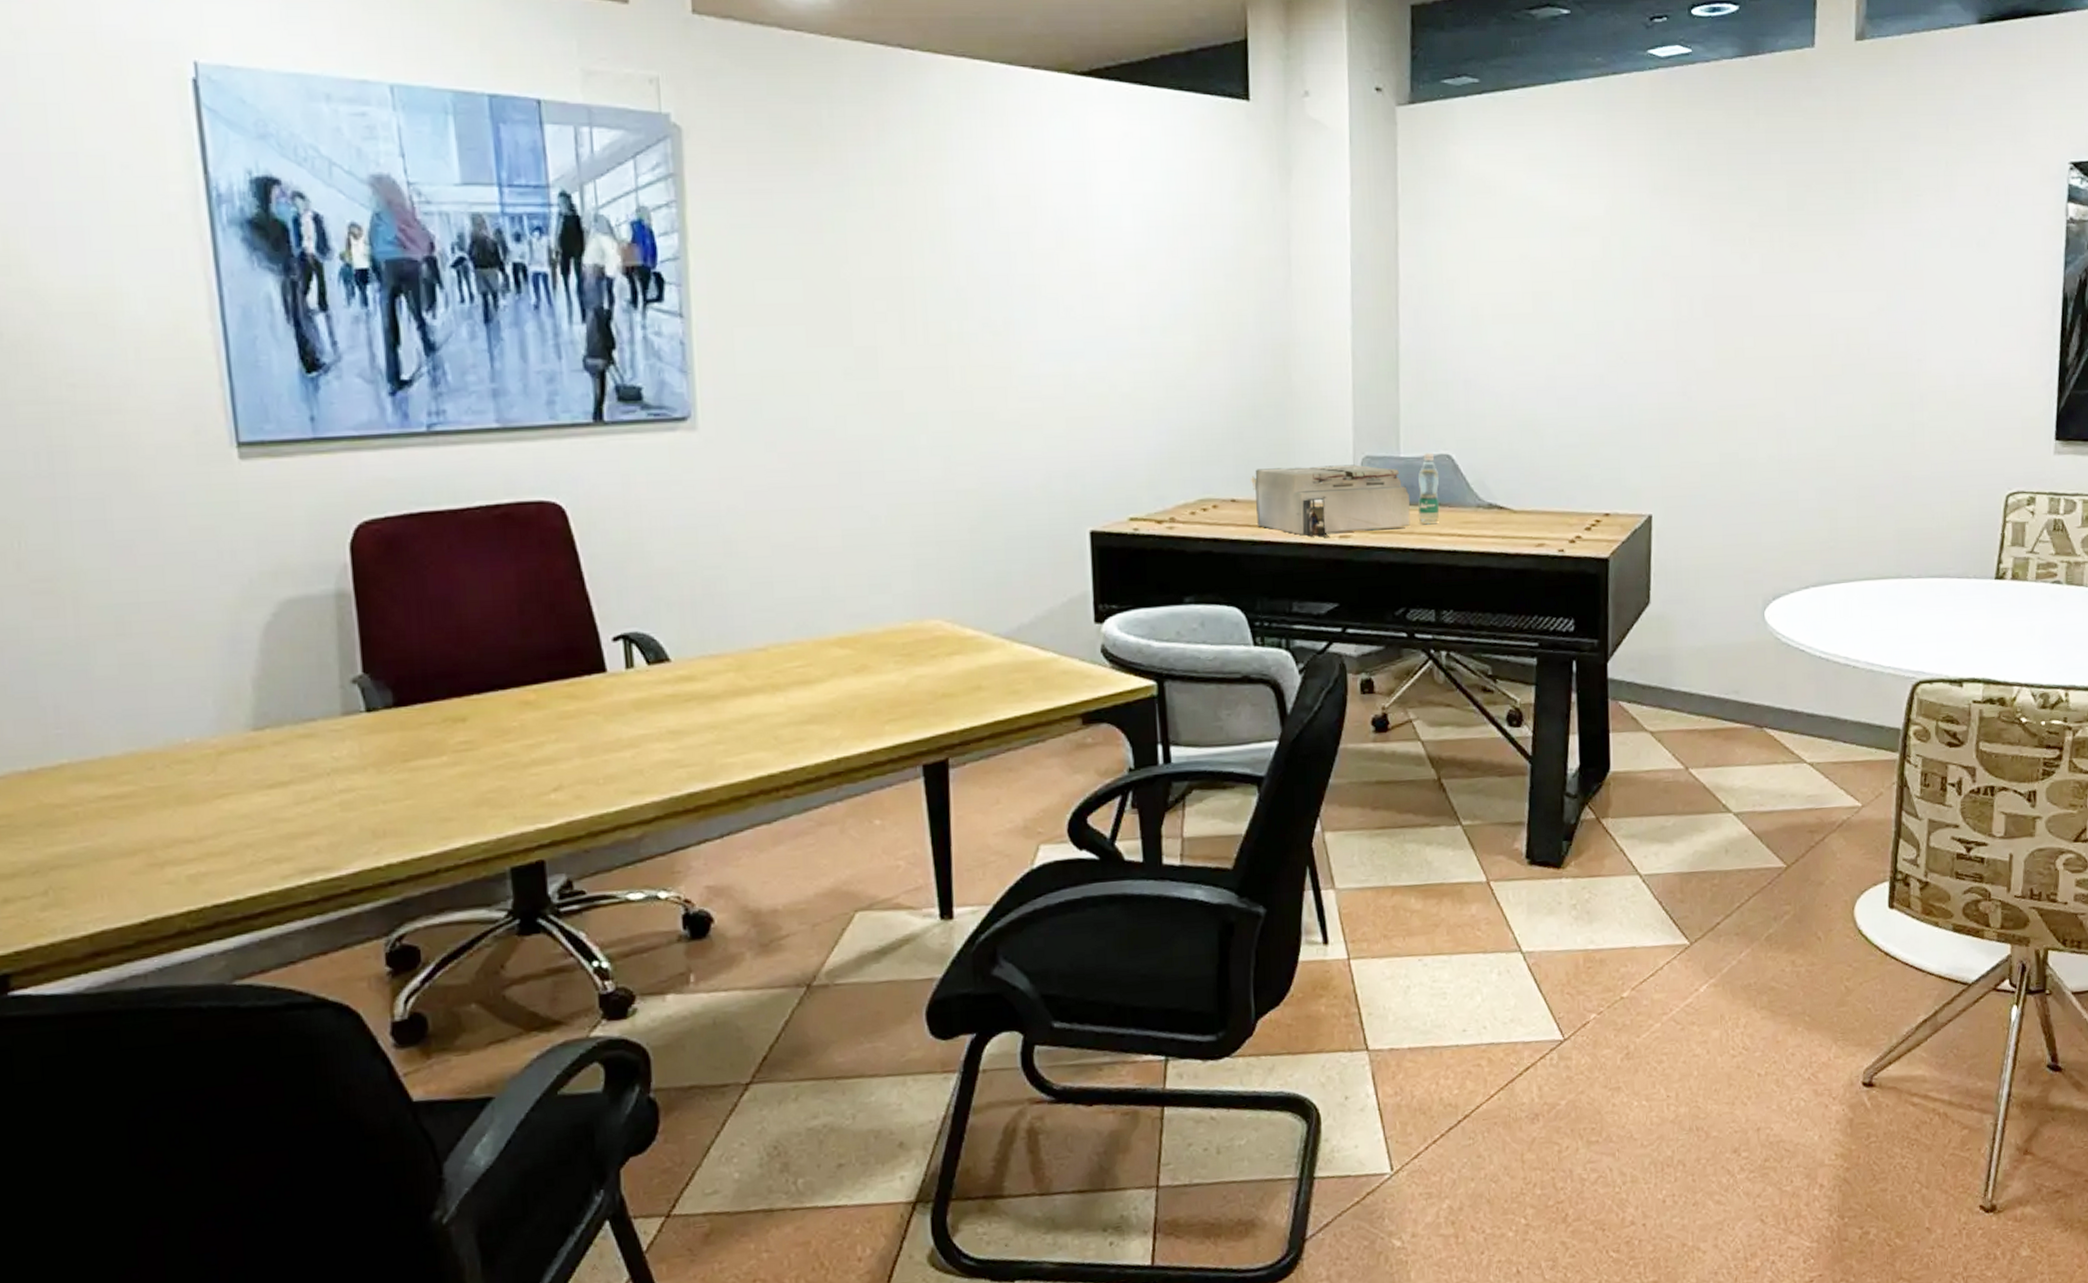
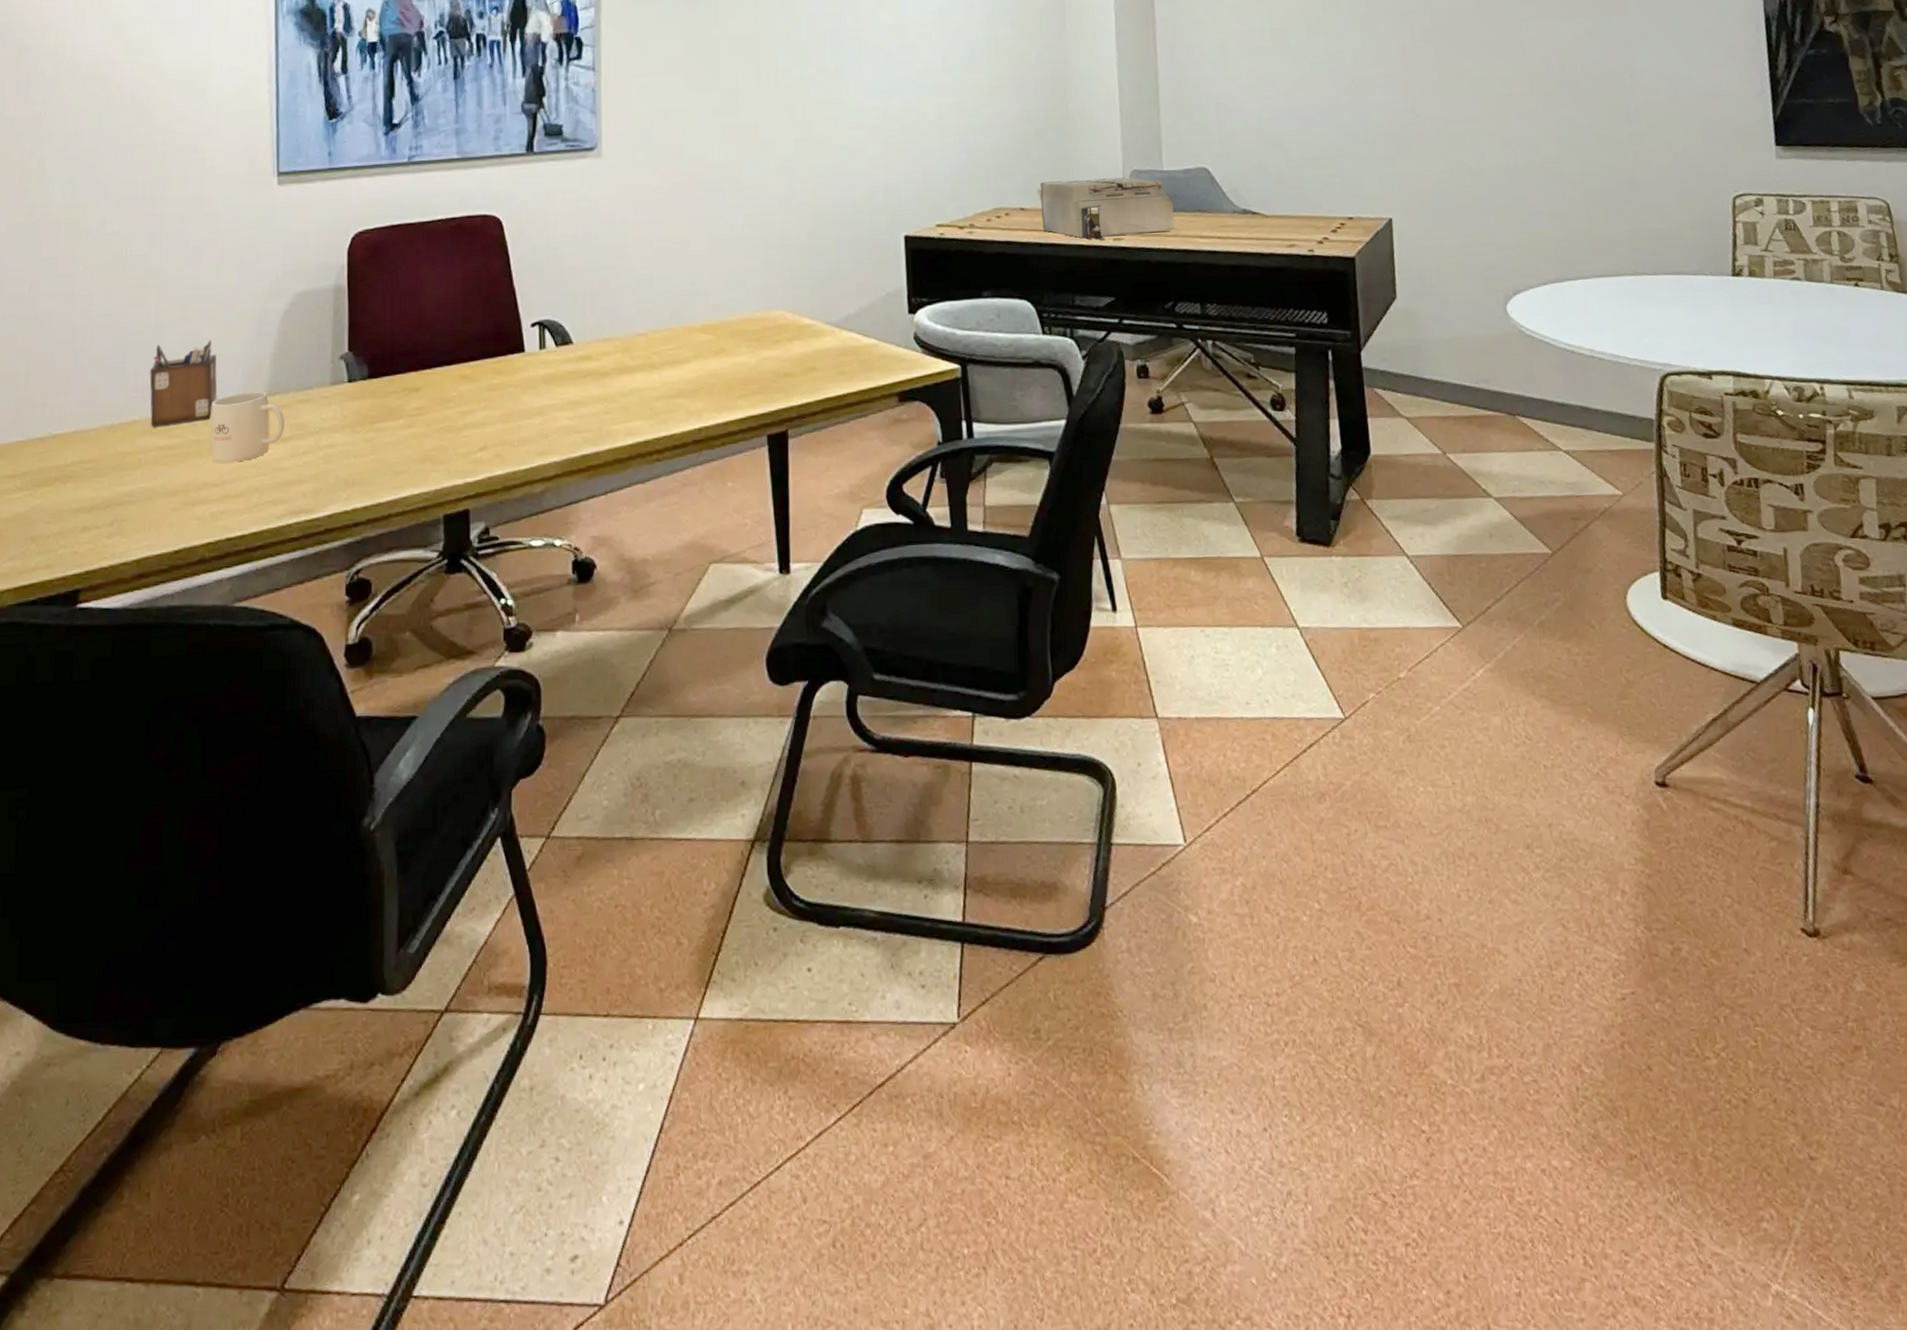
desk organizer: none [76,660,181,772] -> present [149,339,218,427]
mug: none [172,725,282,815] -> present [209,391,285,464]
bottle: present [1417,453,1440,525] -> none [1179,166,1200,229]

